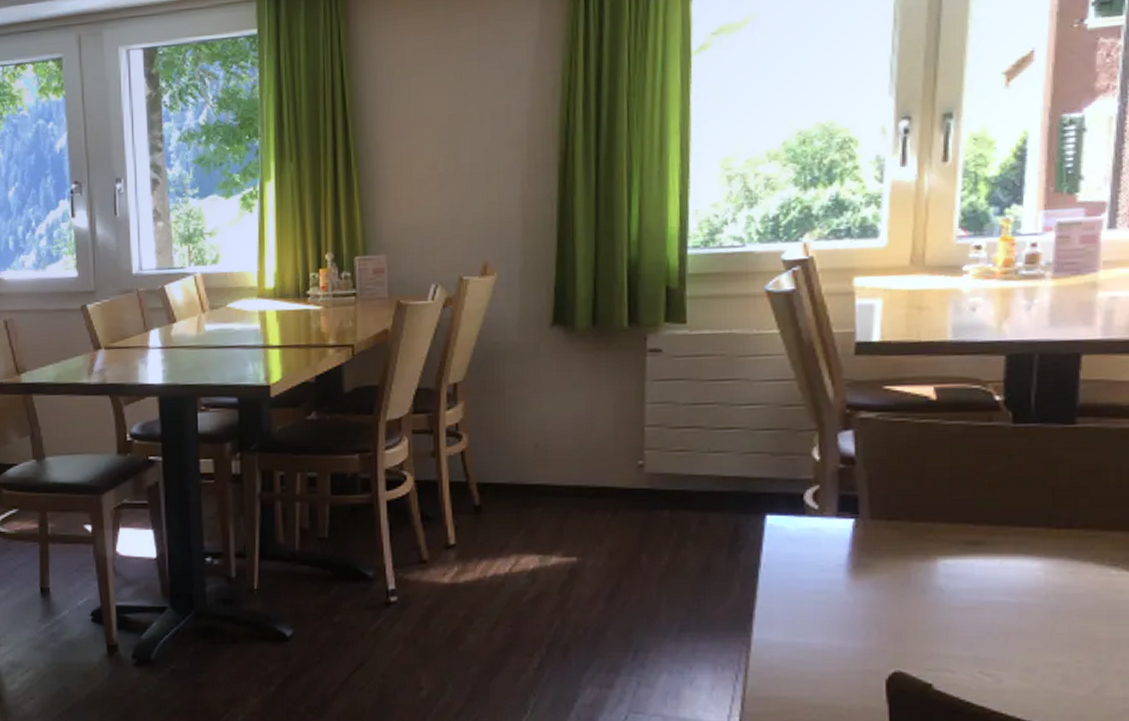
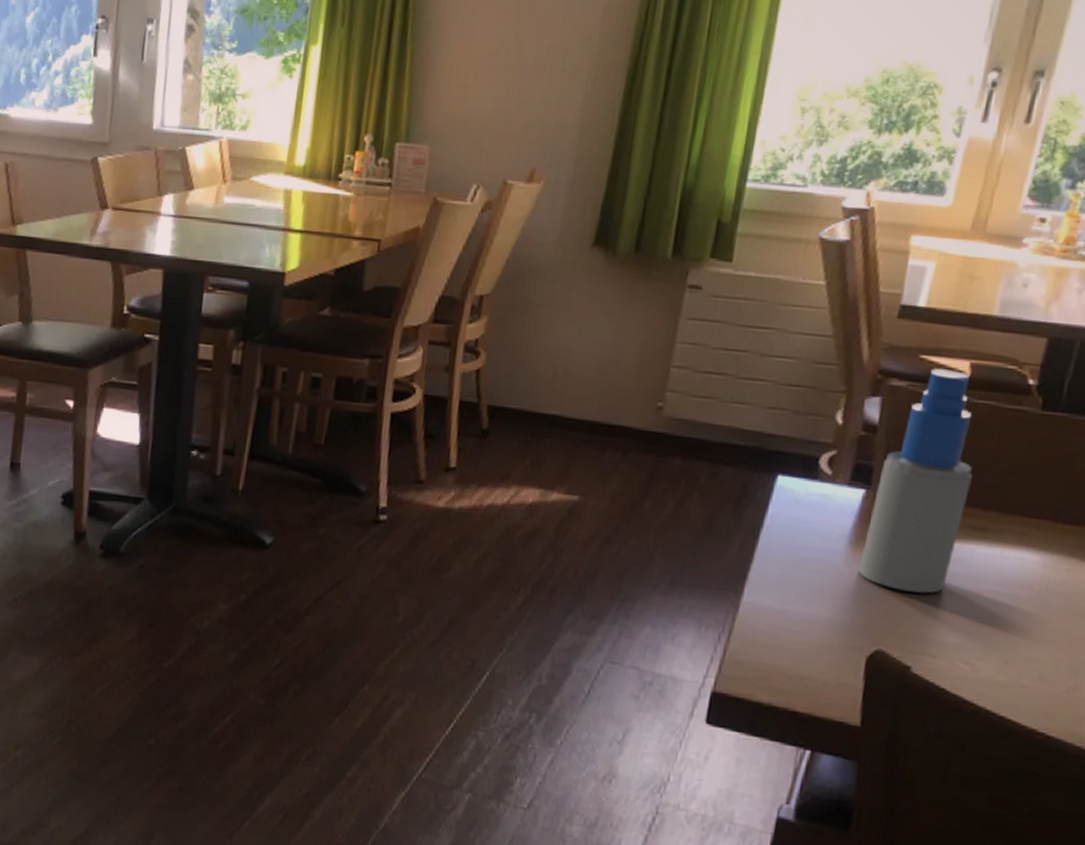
spray bottle: none [862,396,957,612] -> present [858,368,973,594]

